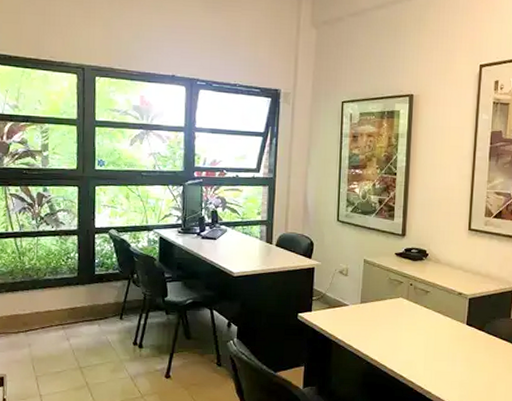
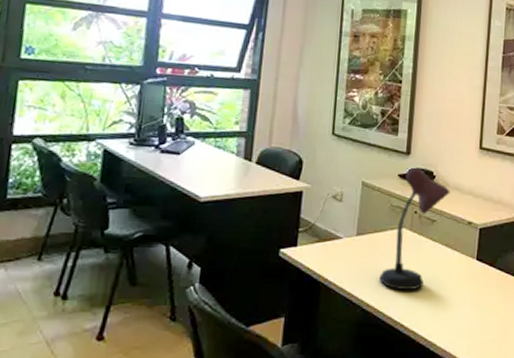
desk lamp: none [381,247,442,349] -> present [379,167,450,291]

